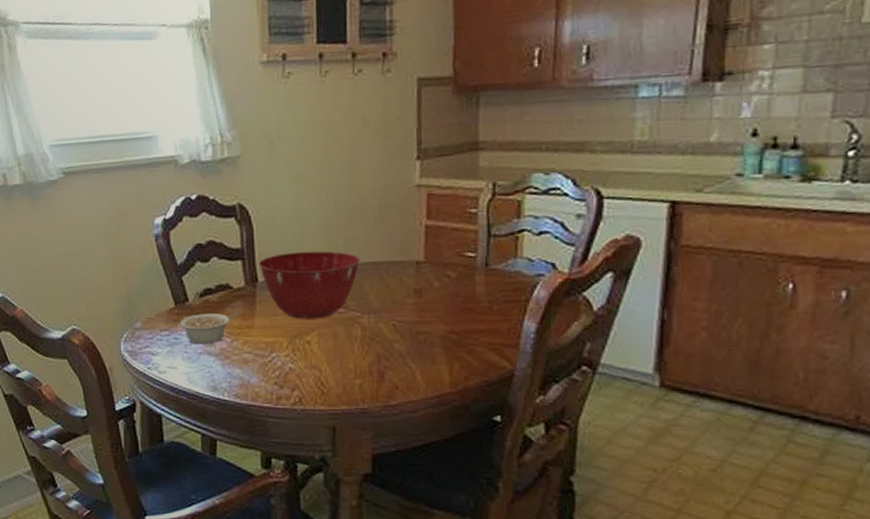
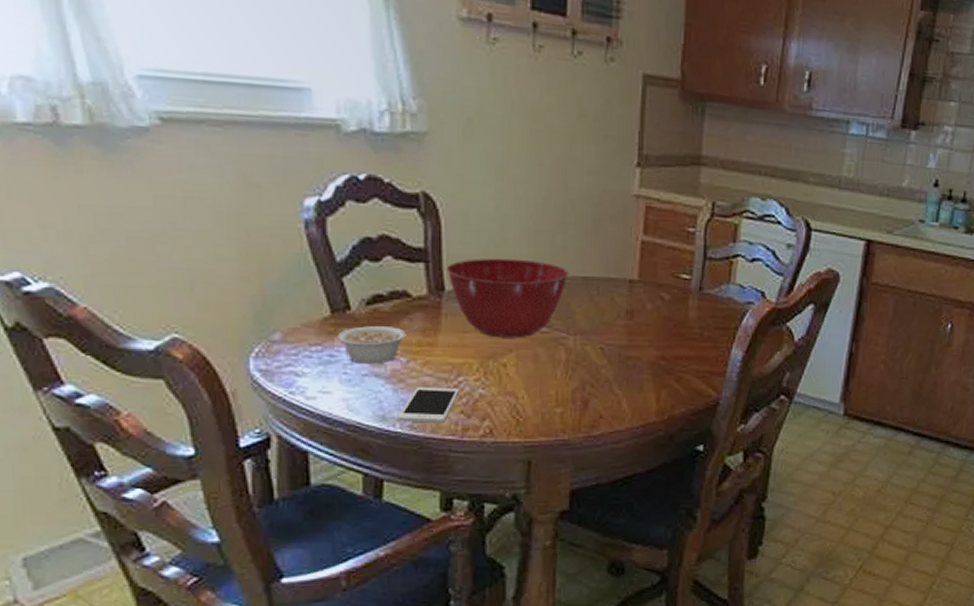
cell phone: none [226,362,273,393] -> present [398,387,459,423]

